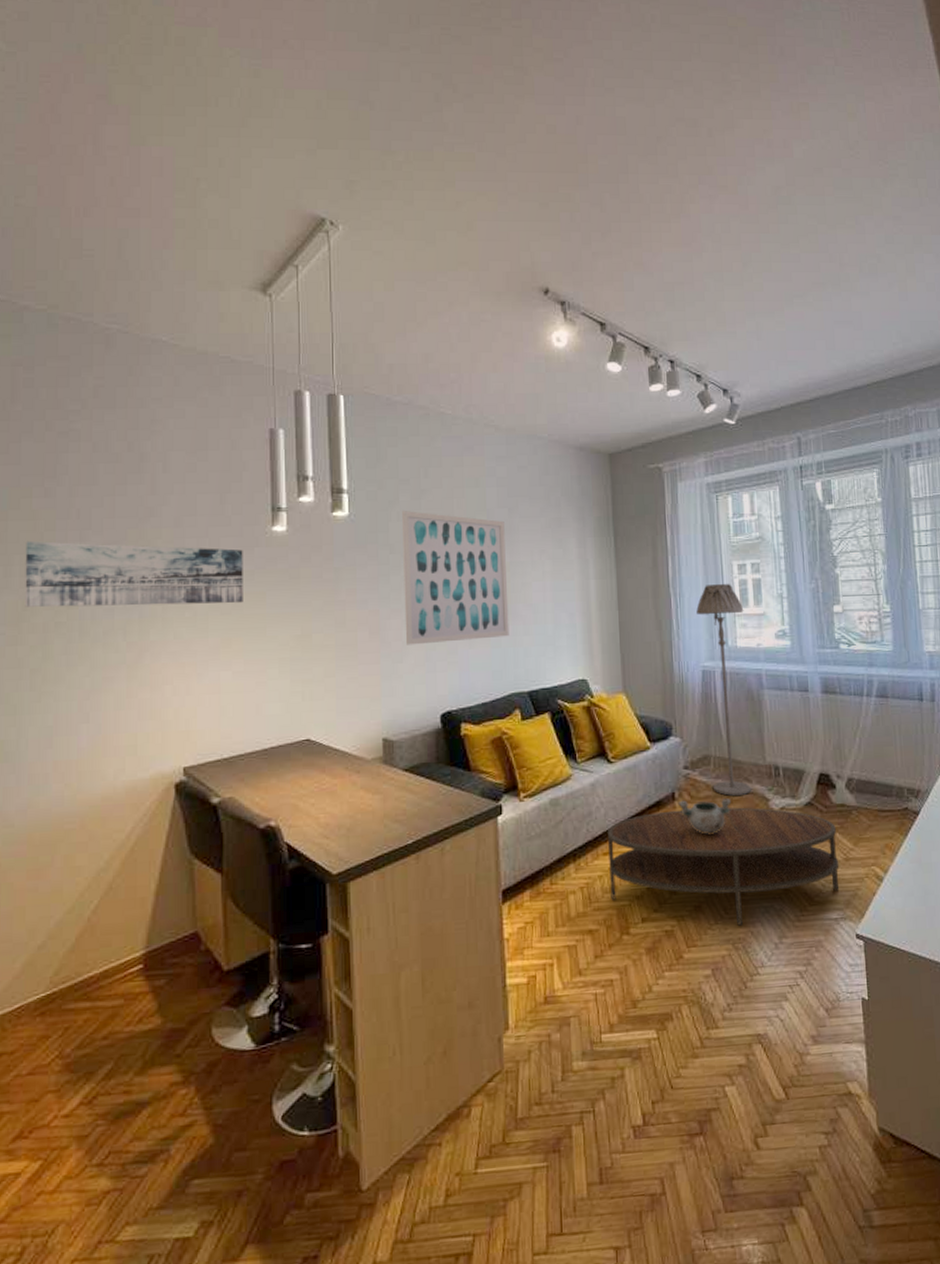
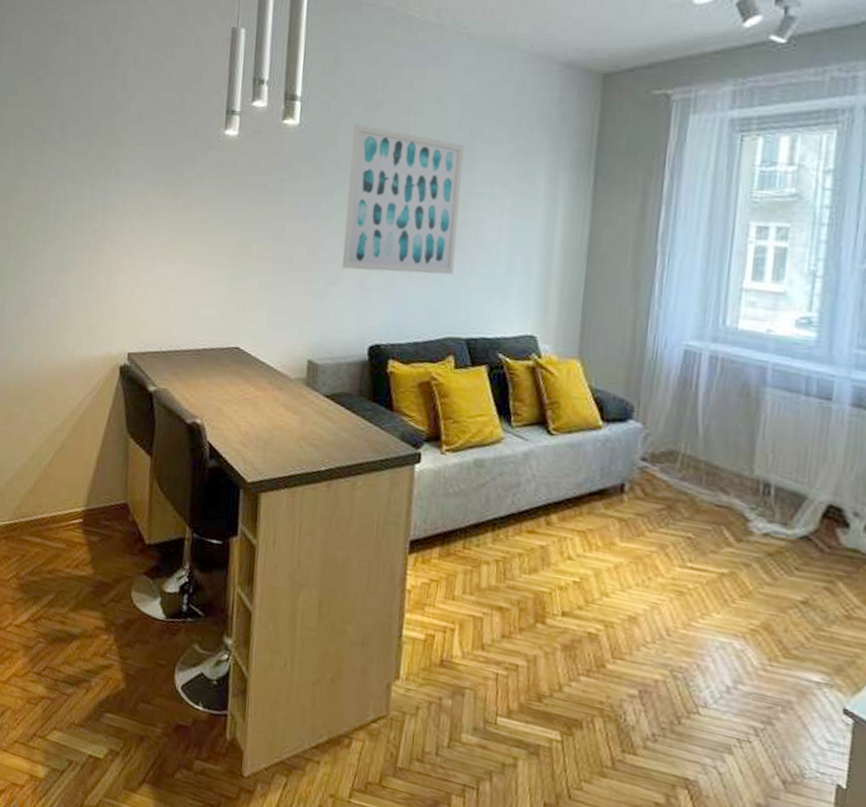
wall art: present [24,540,243,608] -> none [15,125,196,204]
coffee table: present [608,807,840,926] -> none [529,500,840,654]
decorative bowl: present [678,798,732,835] -> none [626,495,698,543]
floor lamp: present [696,583,752,796] -> none [675,247,756,507]

